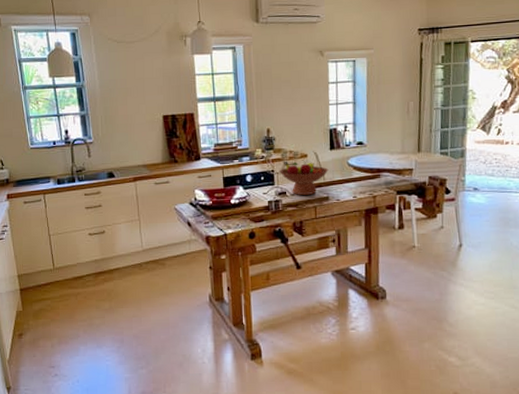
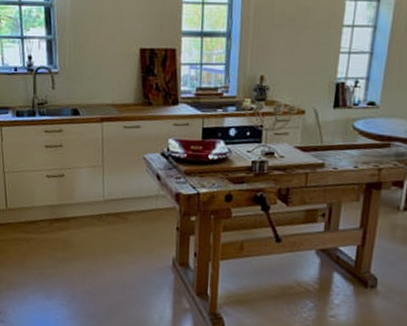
fruit bowl: present [279,161,329,196] -> none [269,117,329,160]

